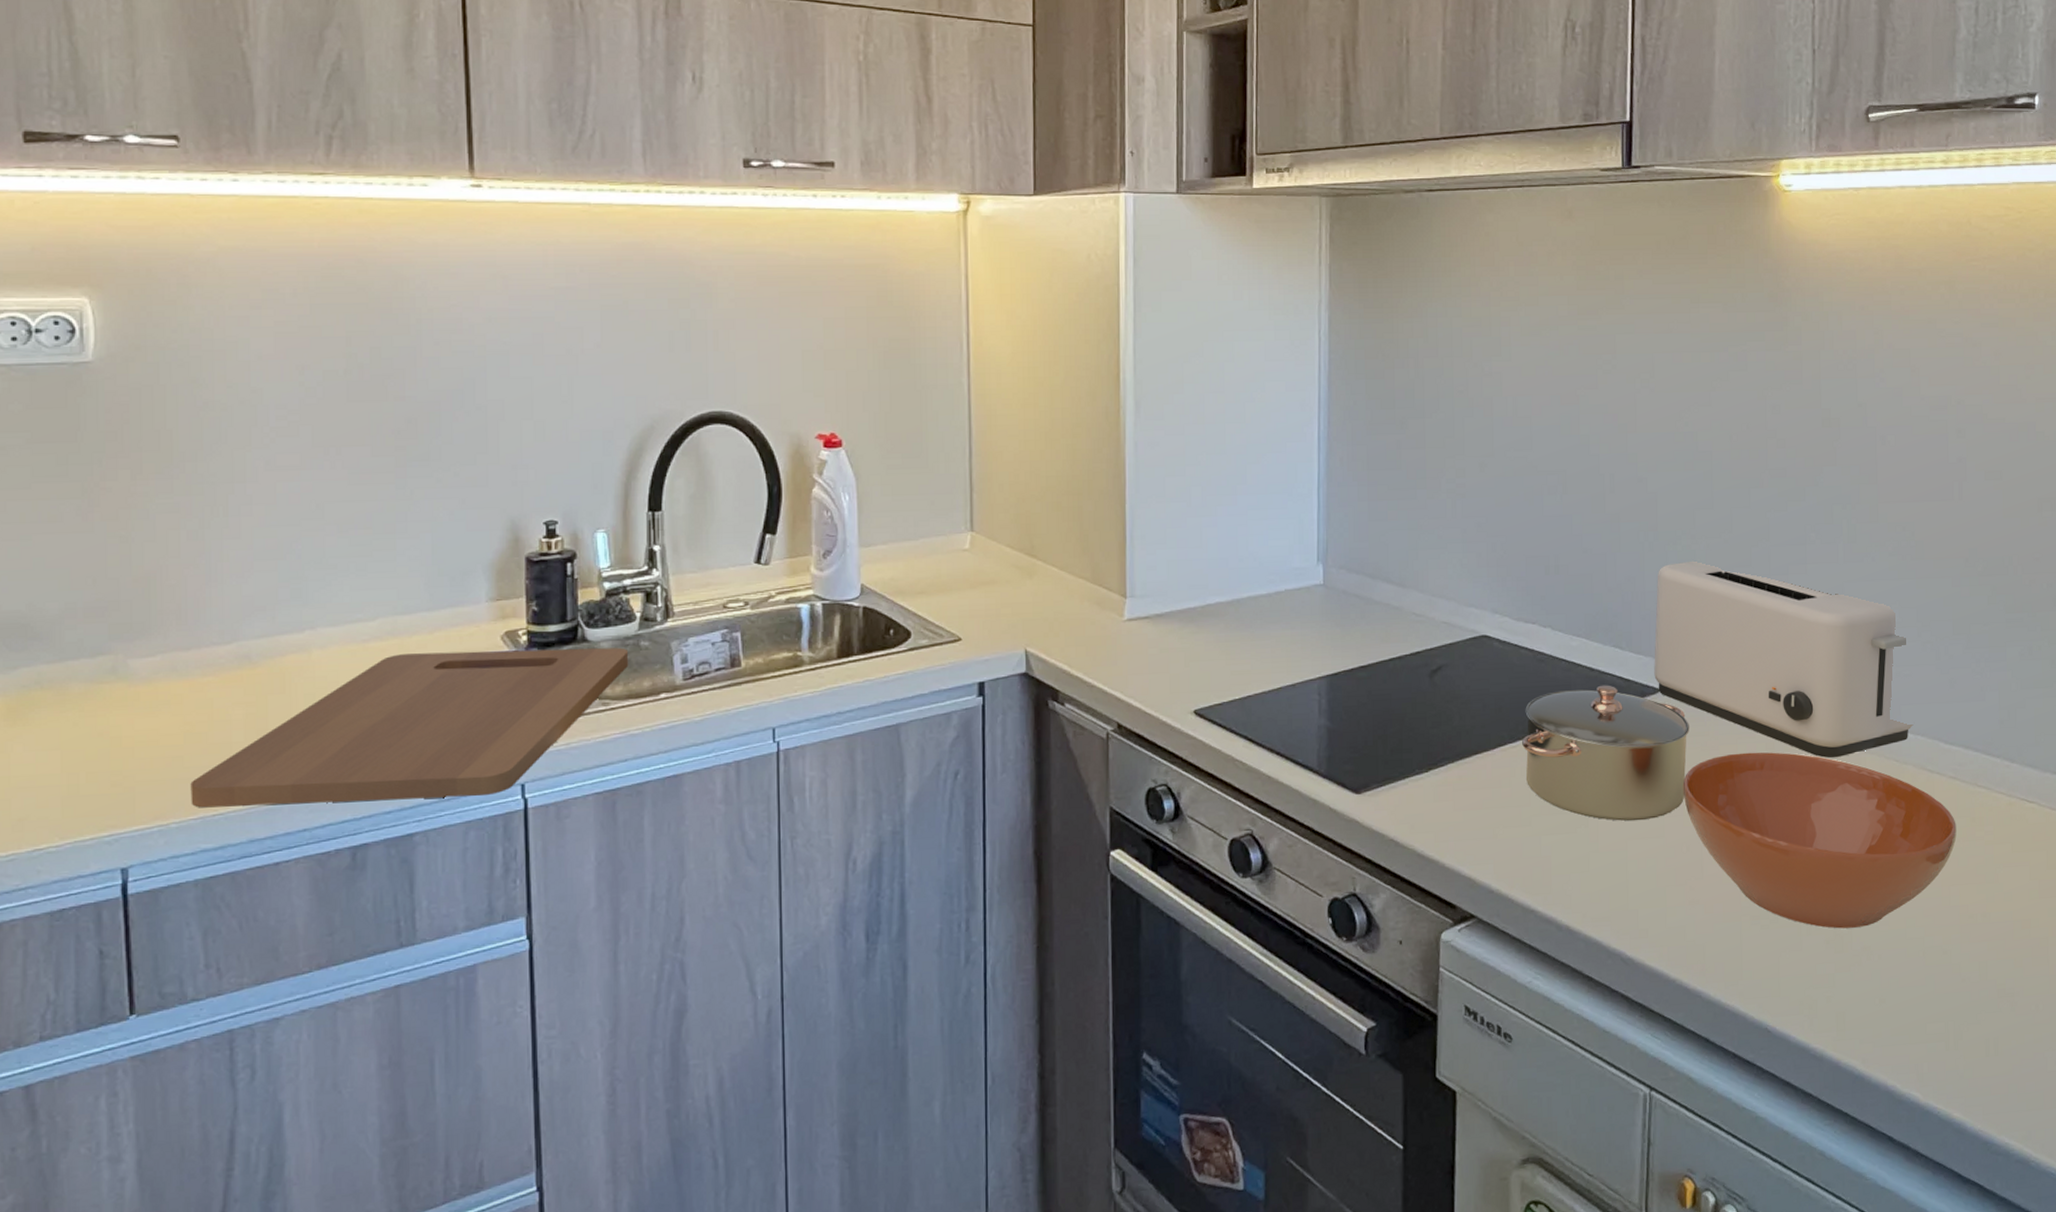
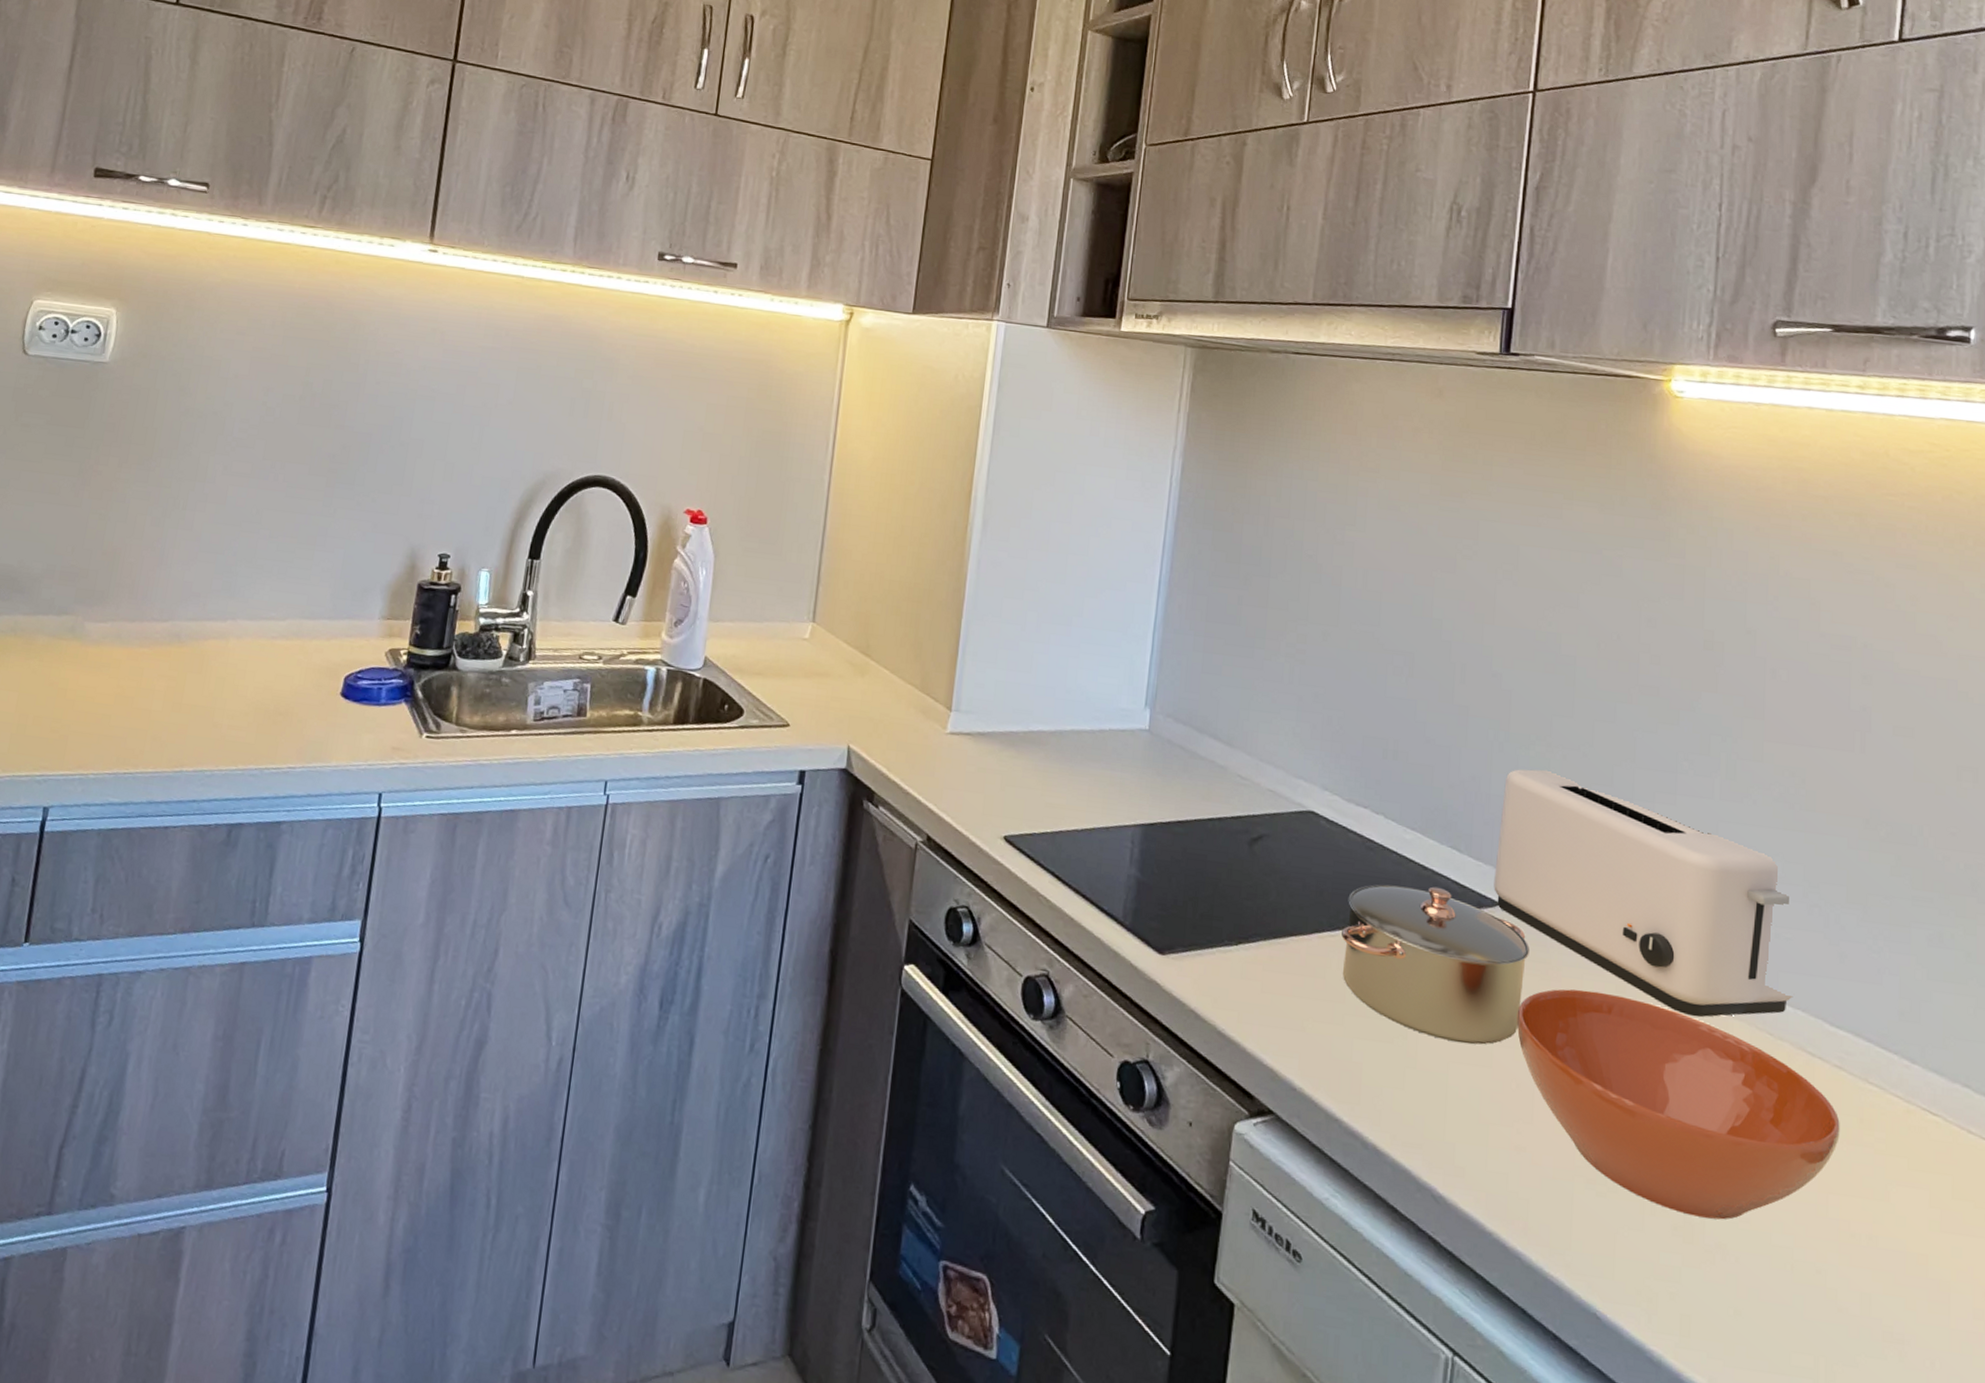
cutting board: present [190,647,629,808] -> none [109,654,491,799]

